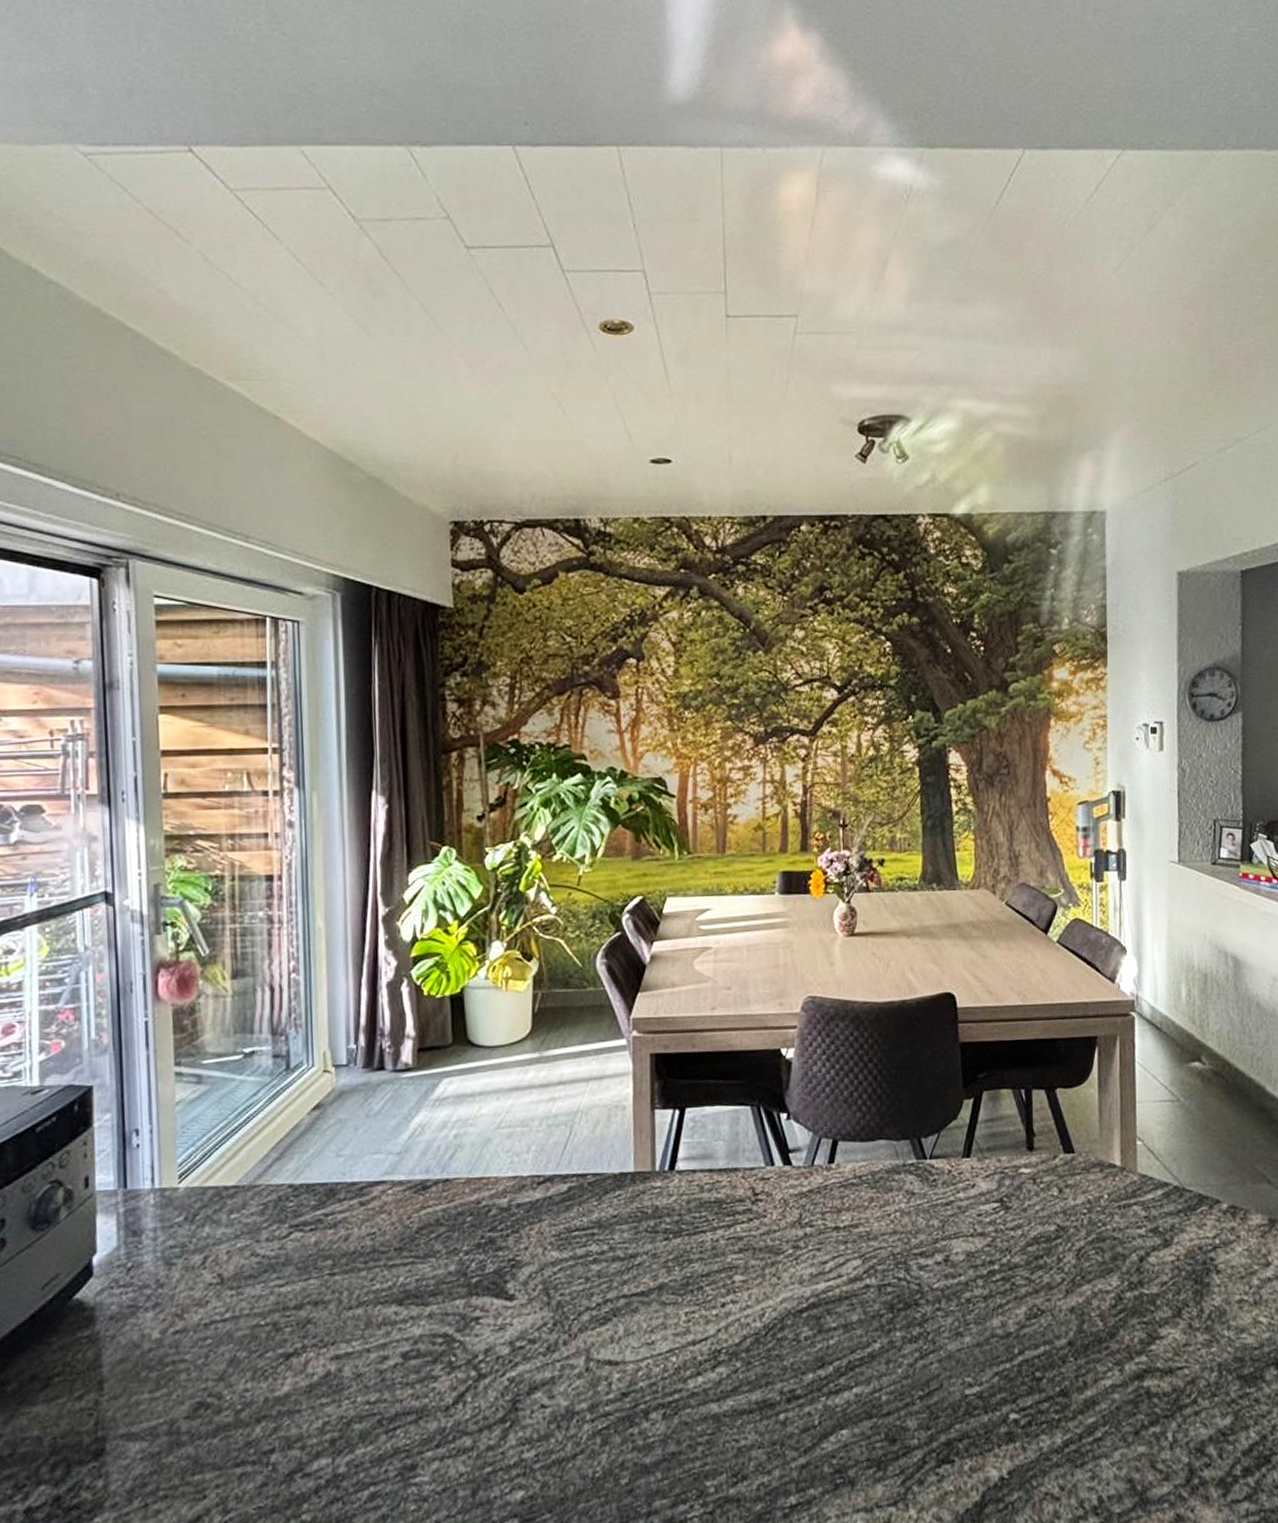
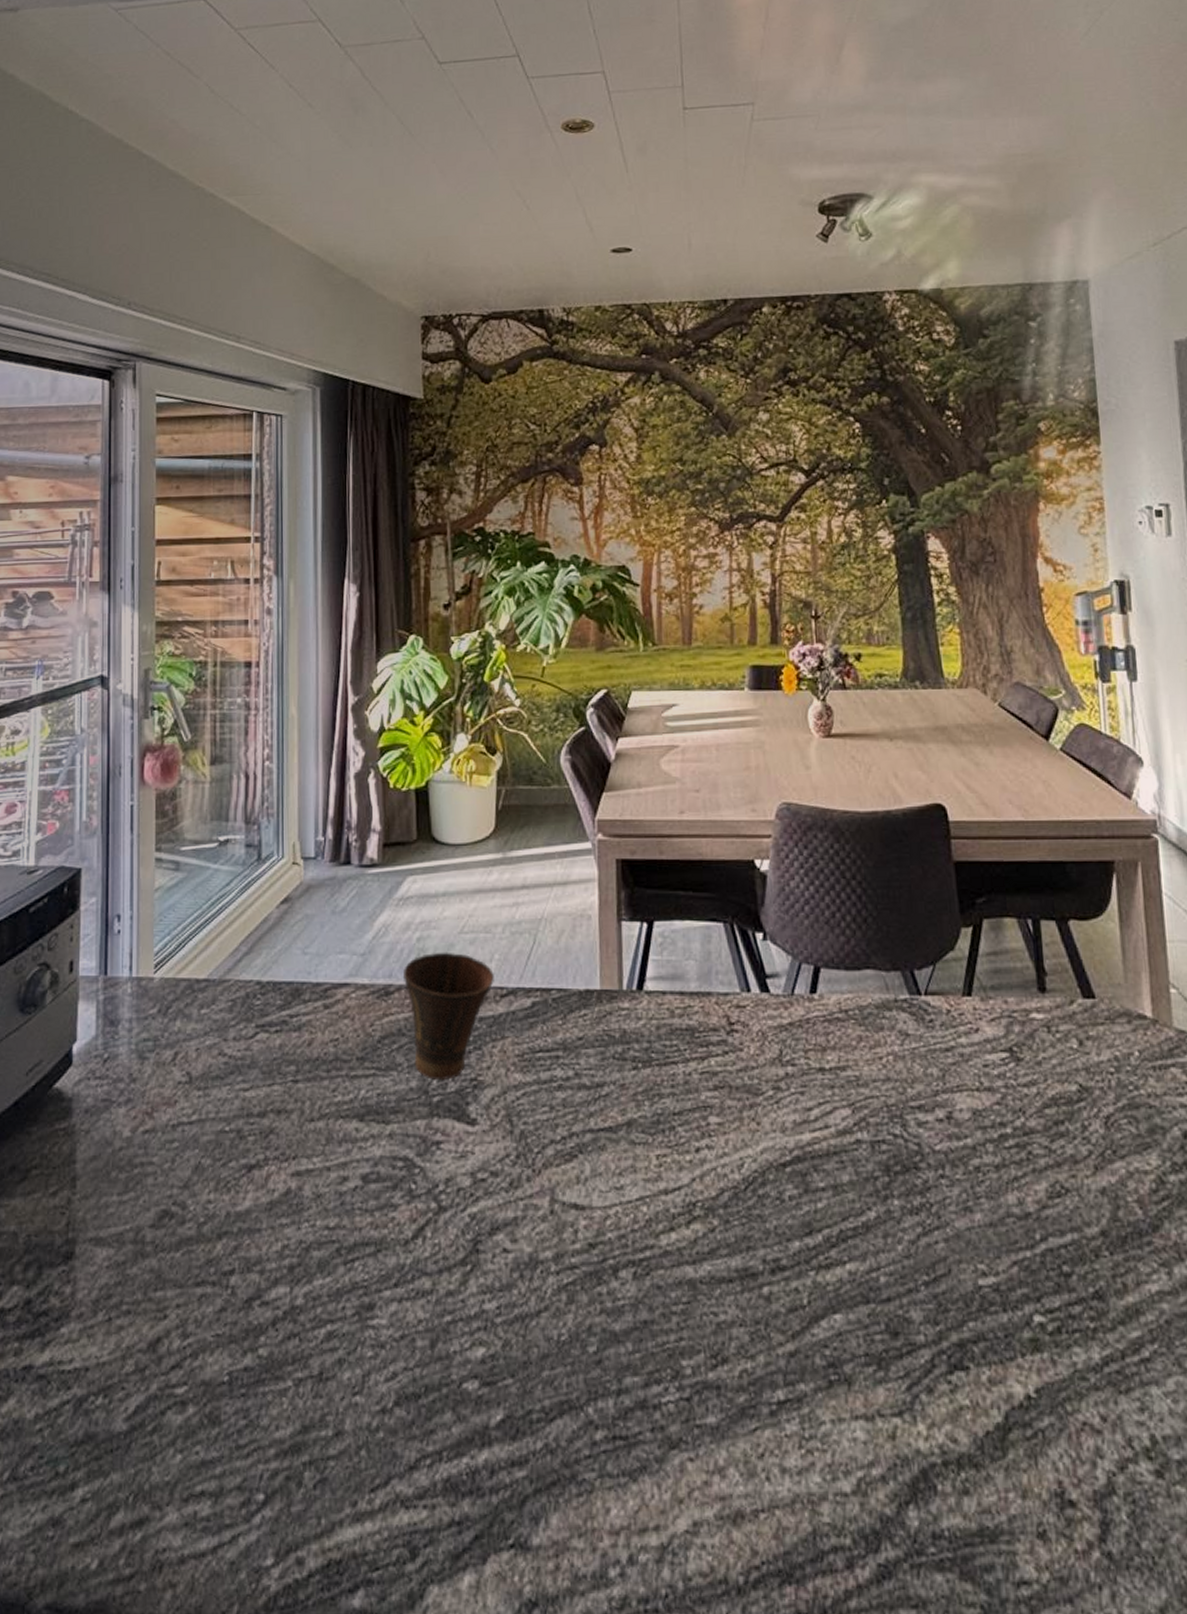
cup: none [441,1146,531,1264] -> present [404,952,494,1081]

